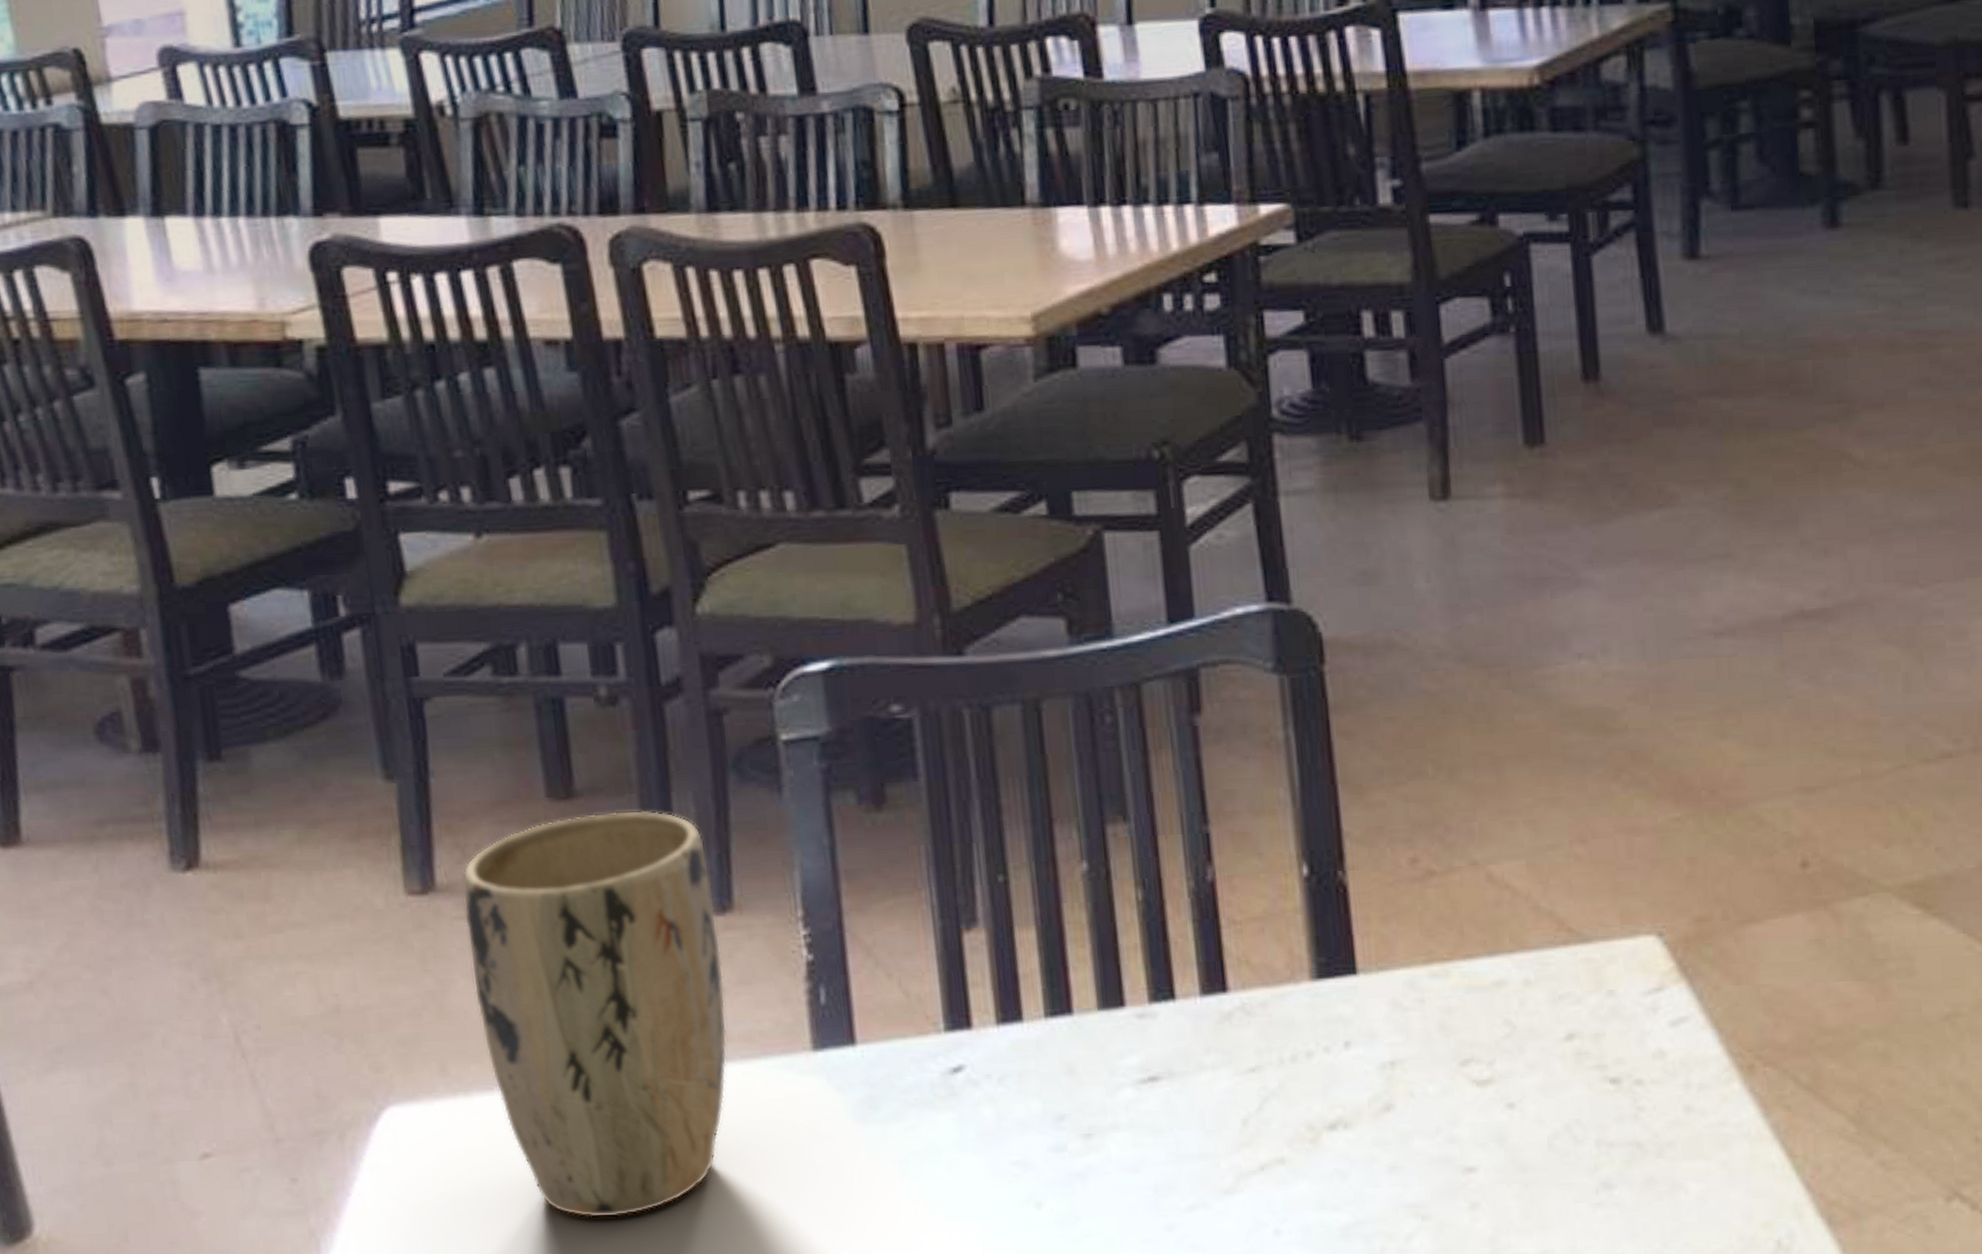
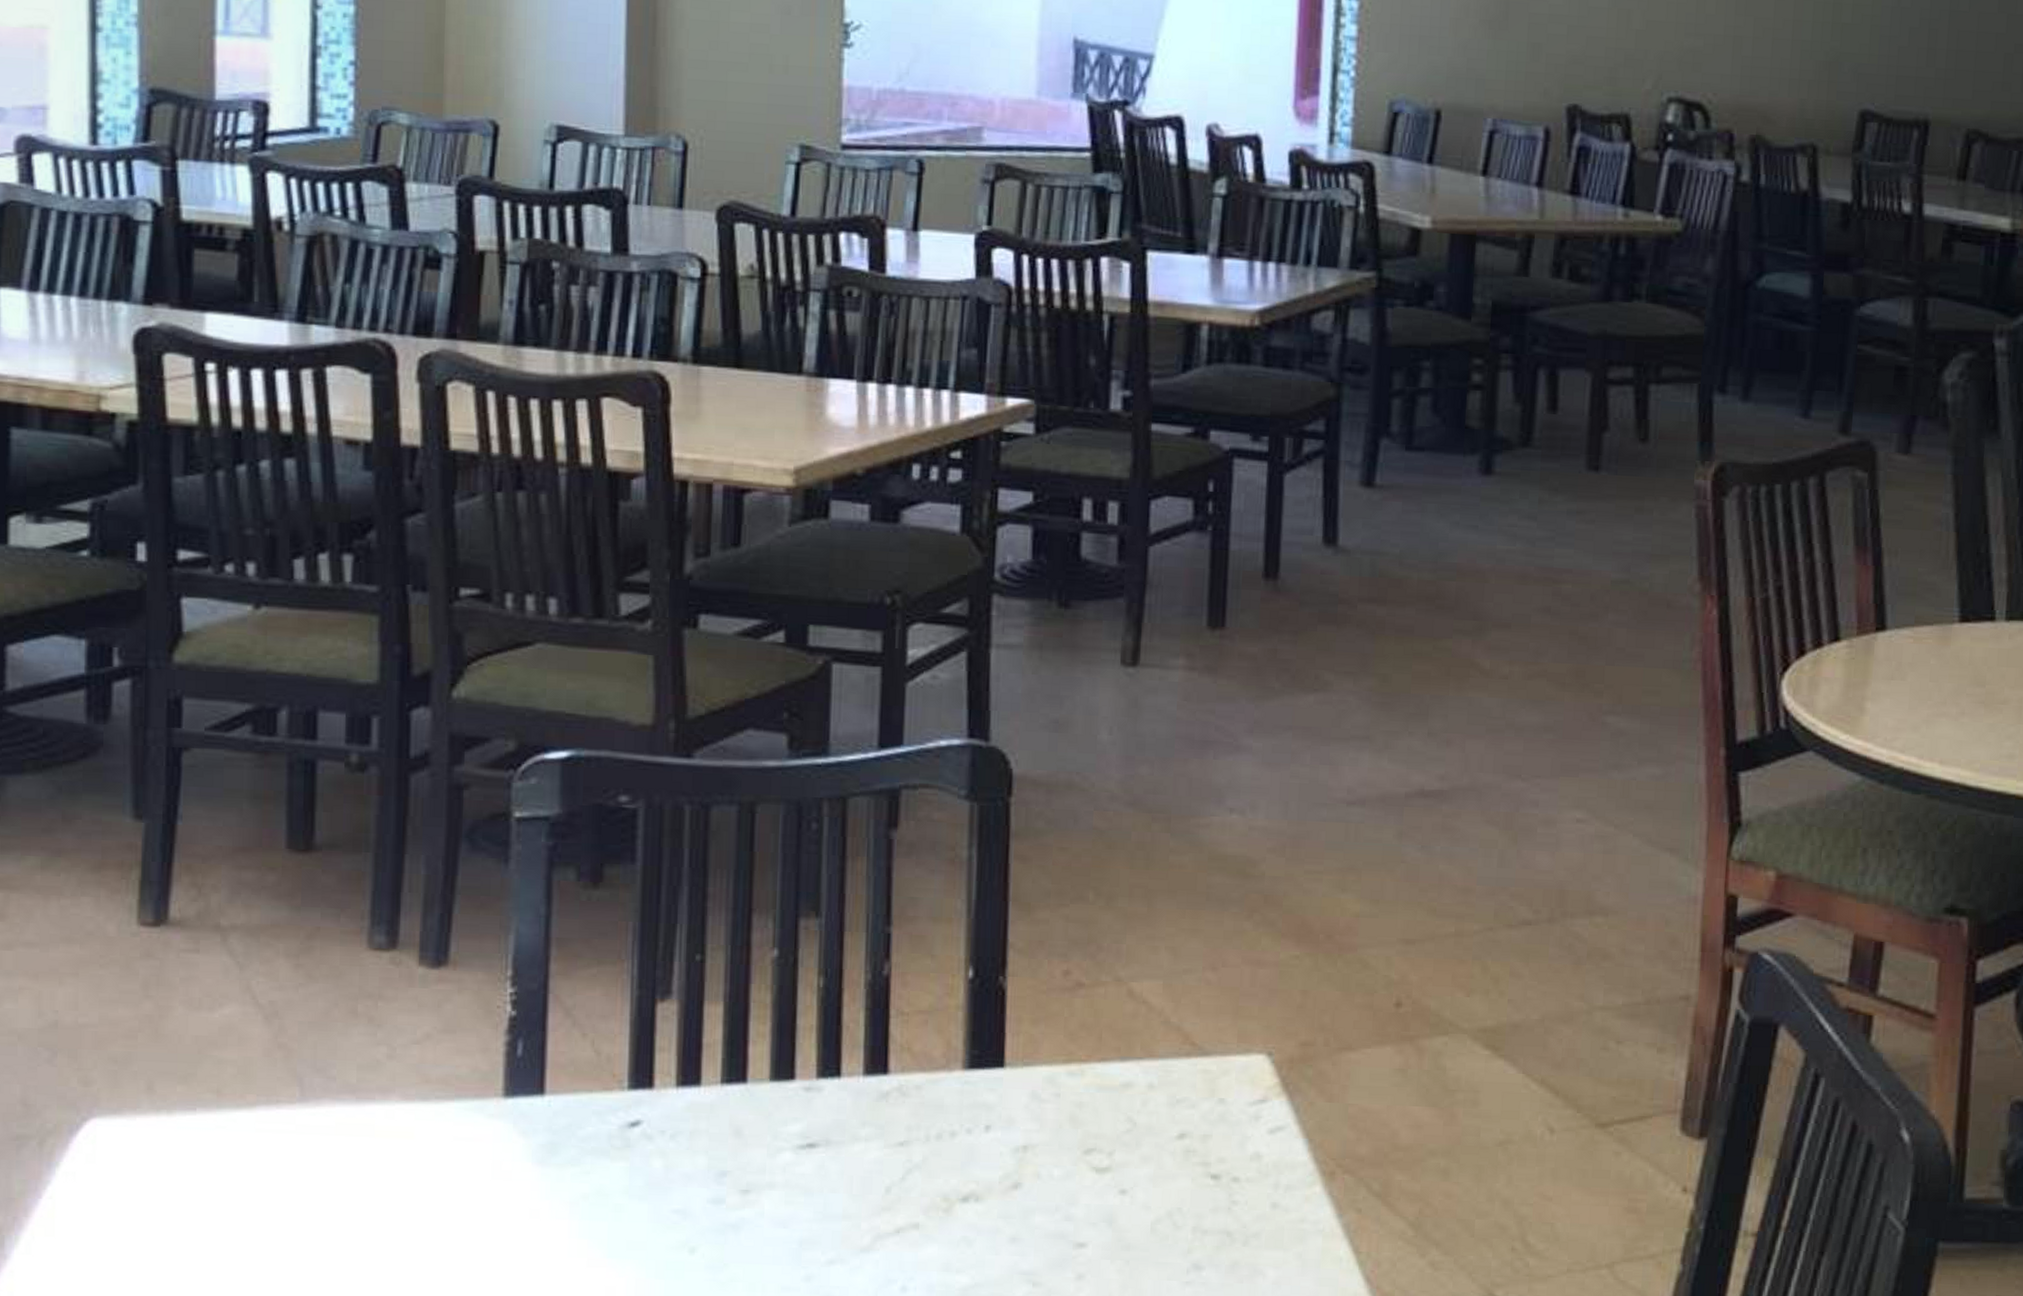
plant pot: present [462,810,728,1219] -> none [191,867,431,1236]

